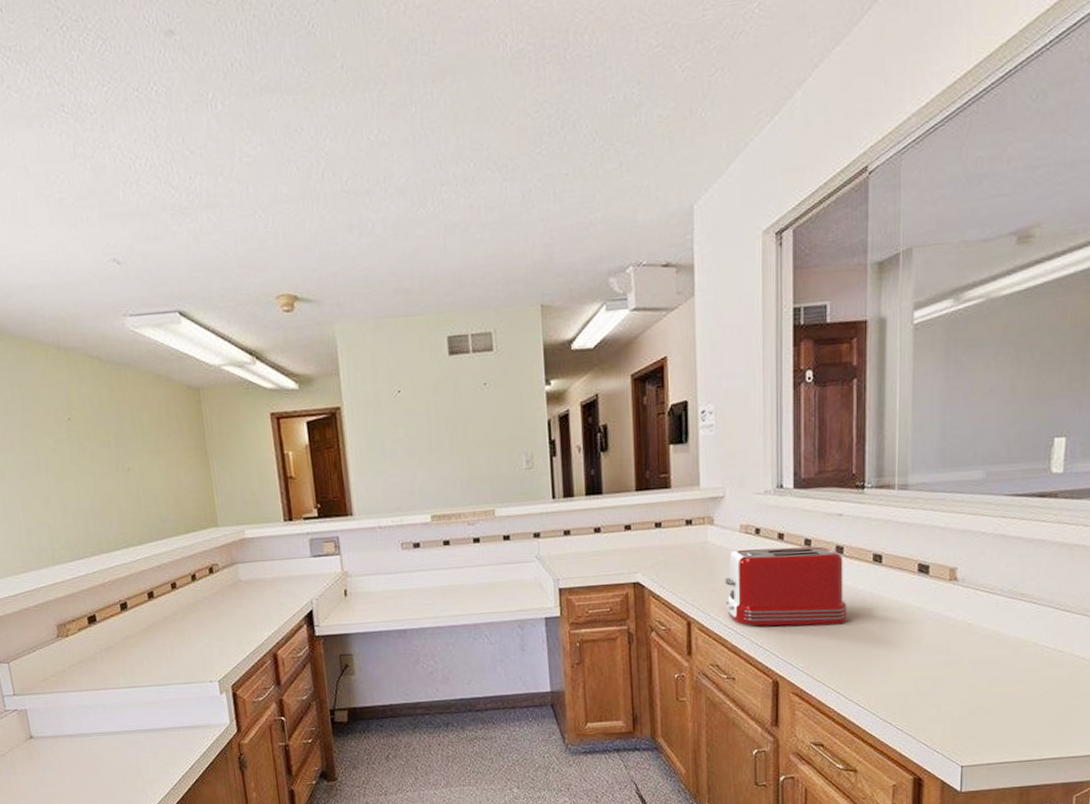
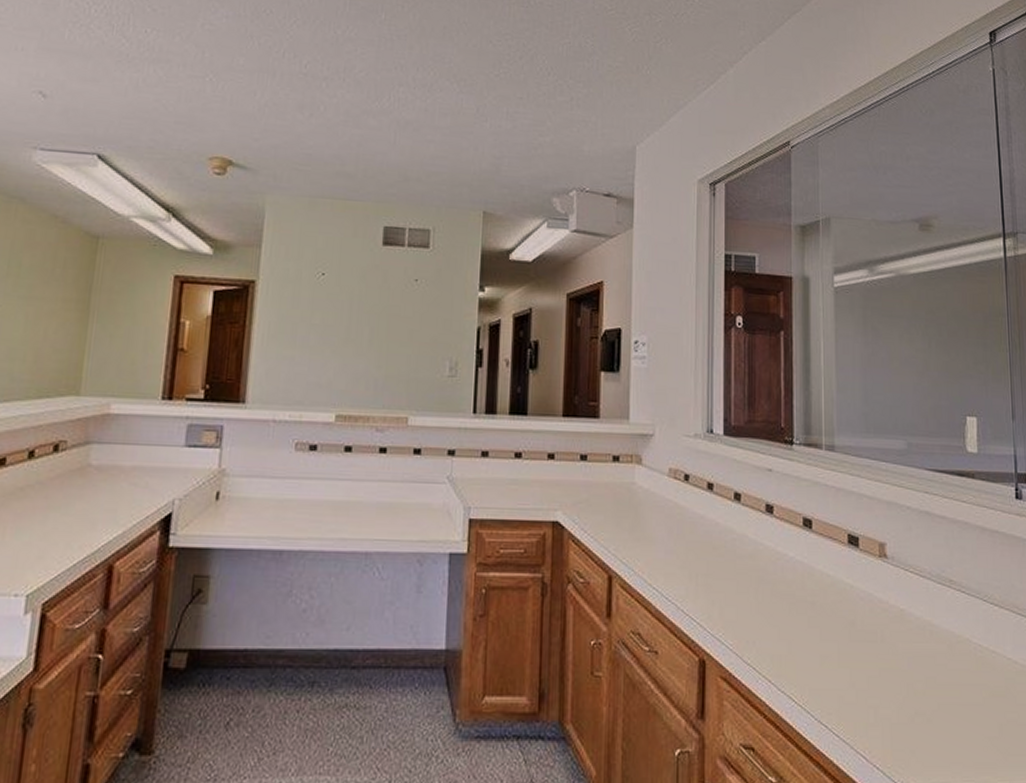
toaster: present [725,546,847,626] -> none [650,496,778,596]

